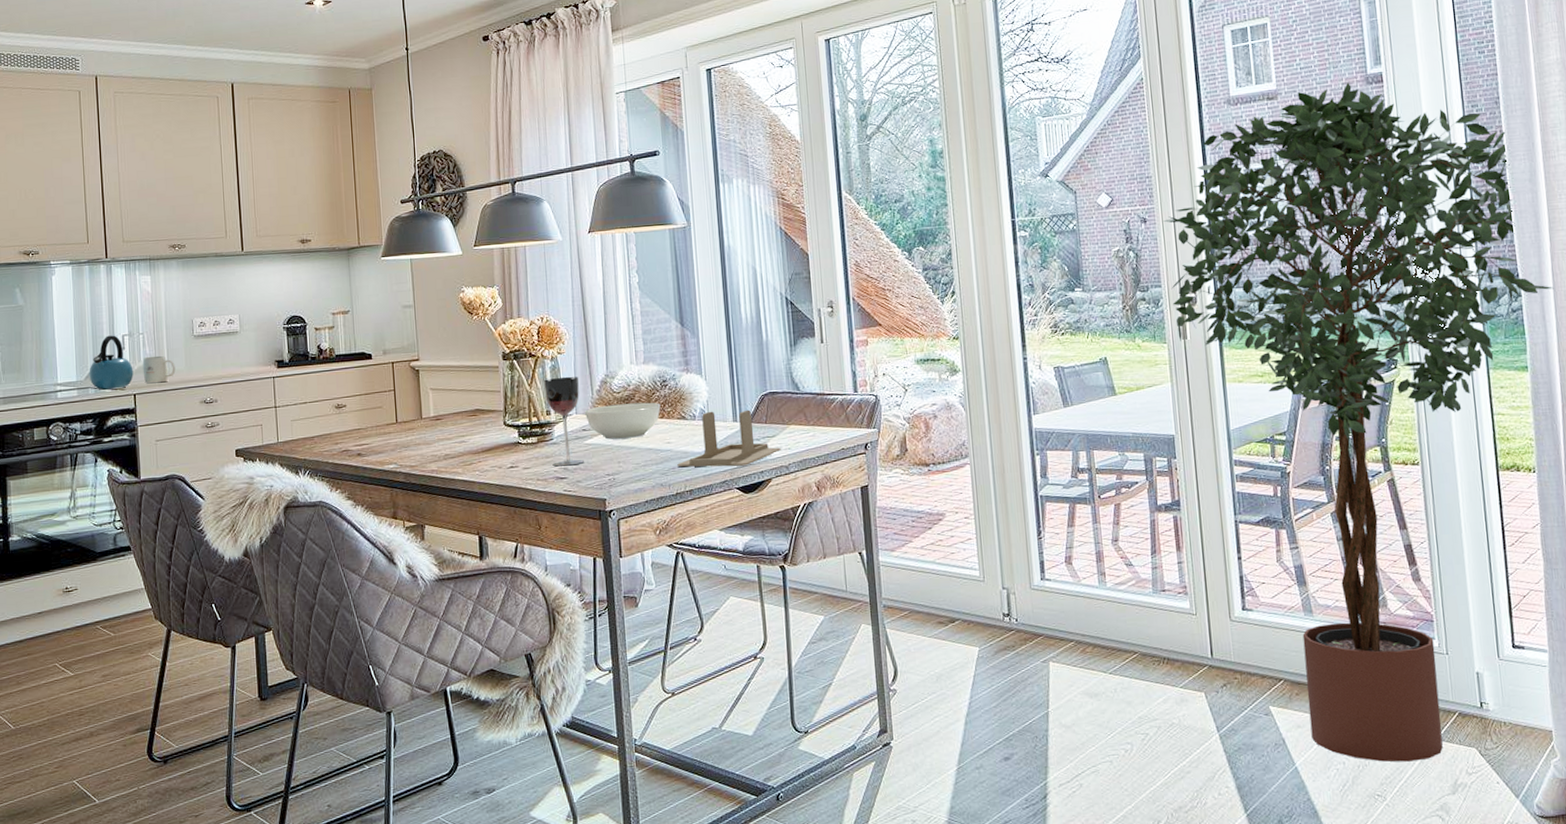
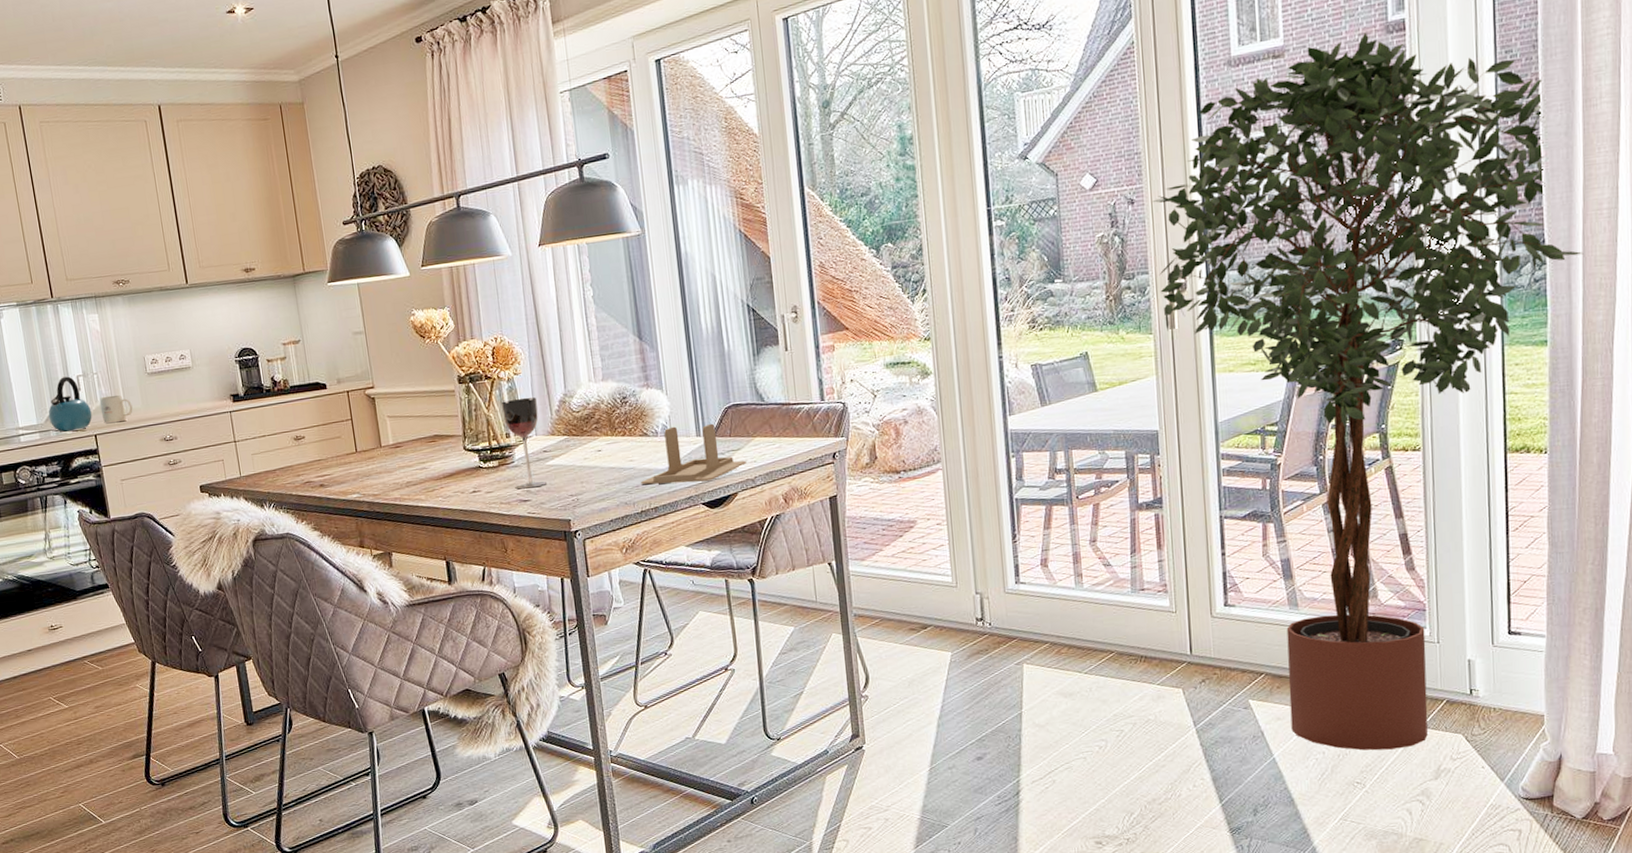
bowl: present [584,402,661,440] -> none [544,420,622,460]

